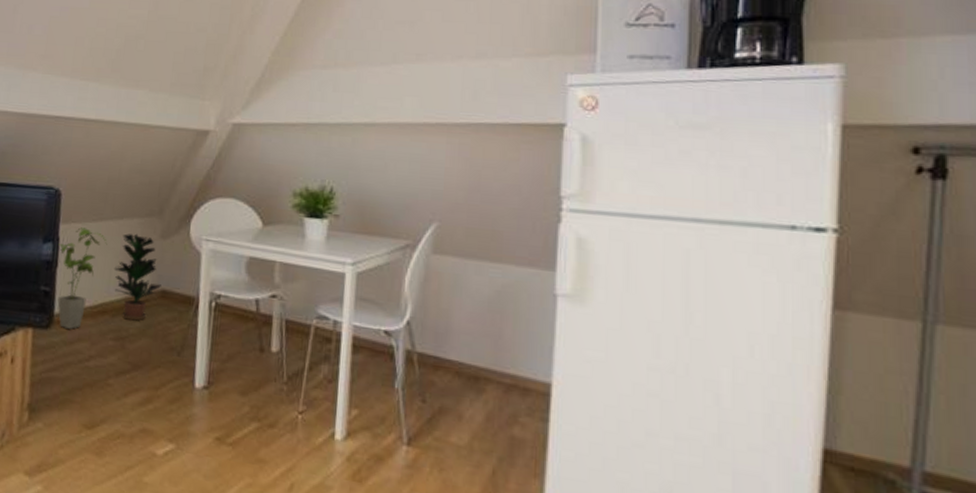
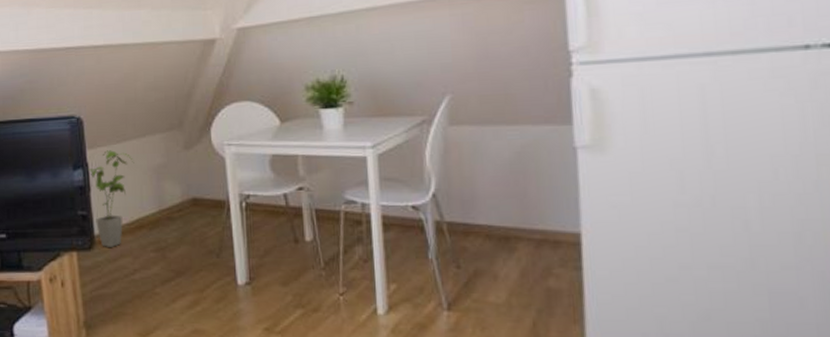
potted plant: present [114,233,161,321] -> none [144,148,192,231]

